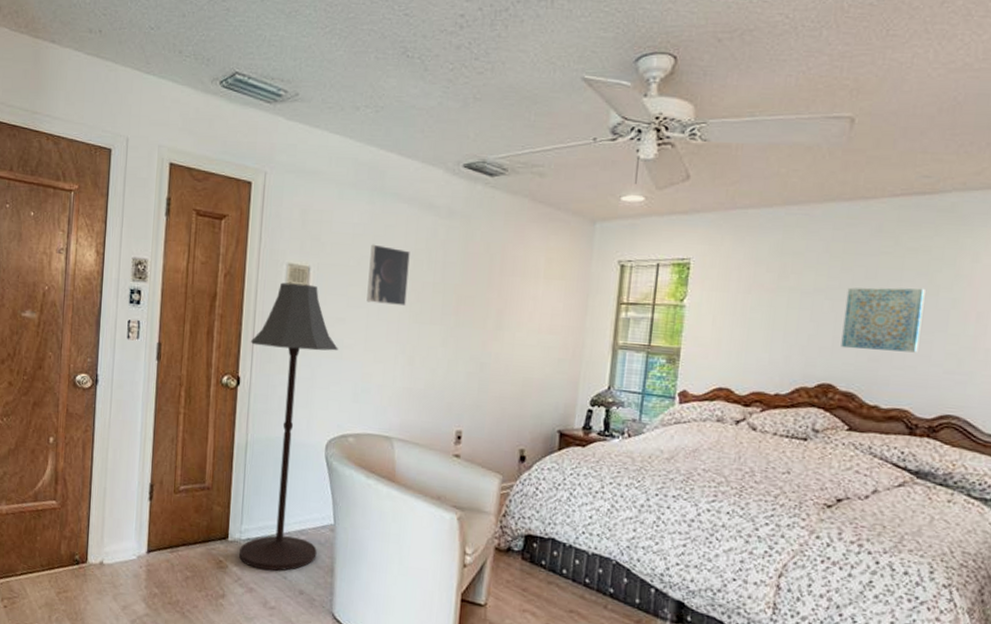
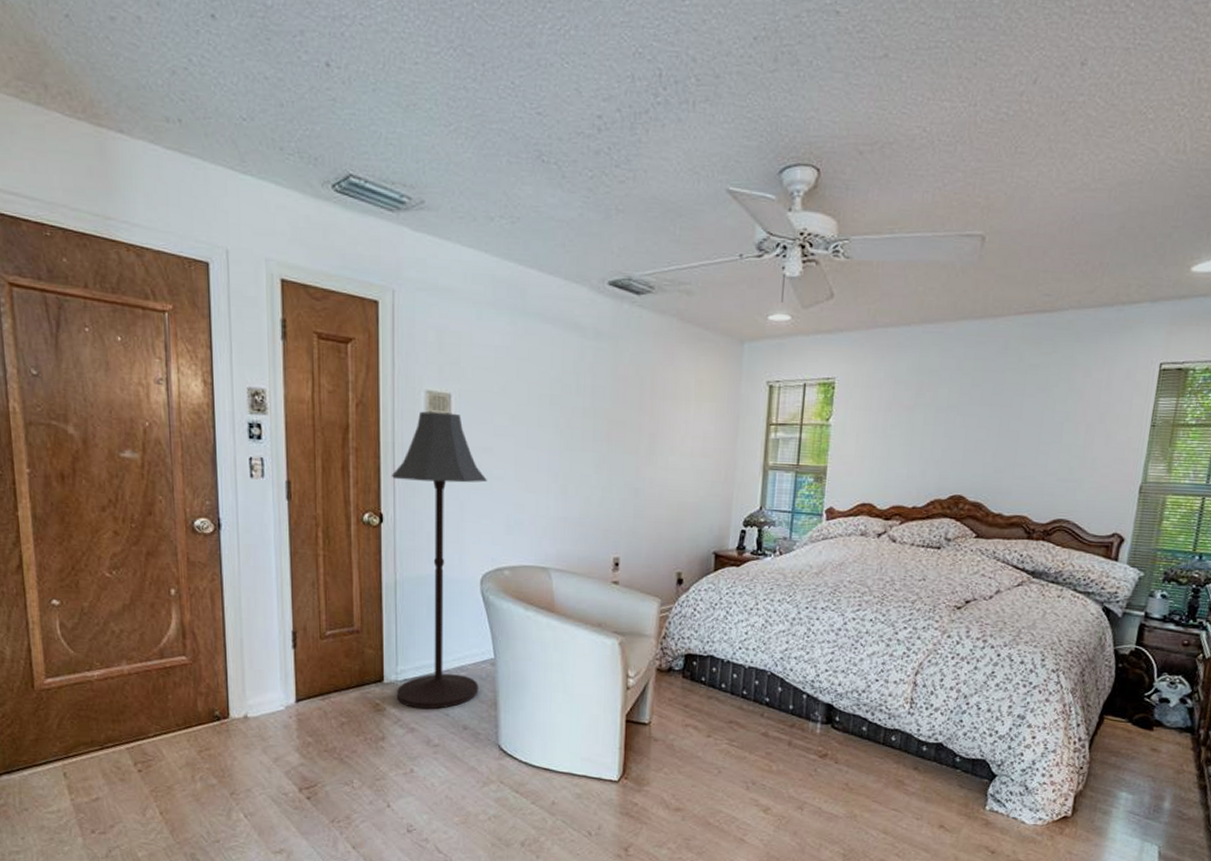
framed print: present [366,244,410,307] -> none [514,368,557,434]
wall art: present [841,287,925,353] -> none [970,402,1044,463]

